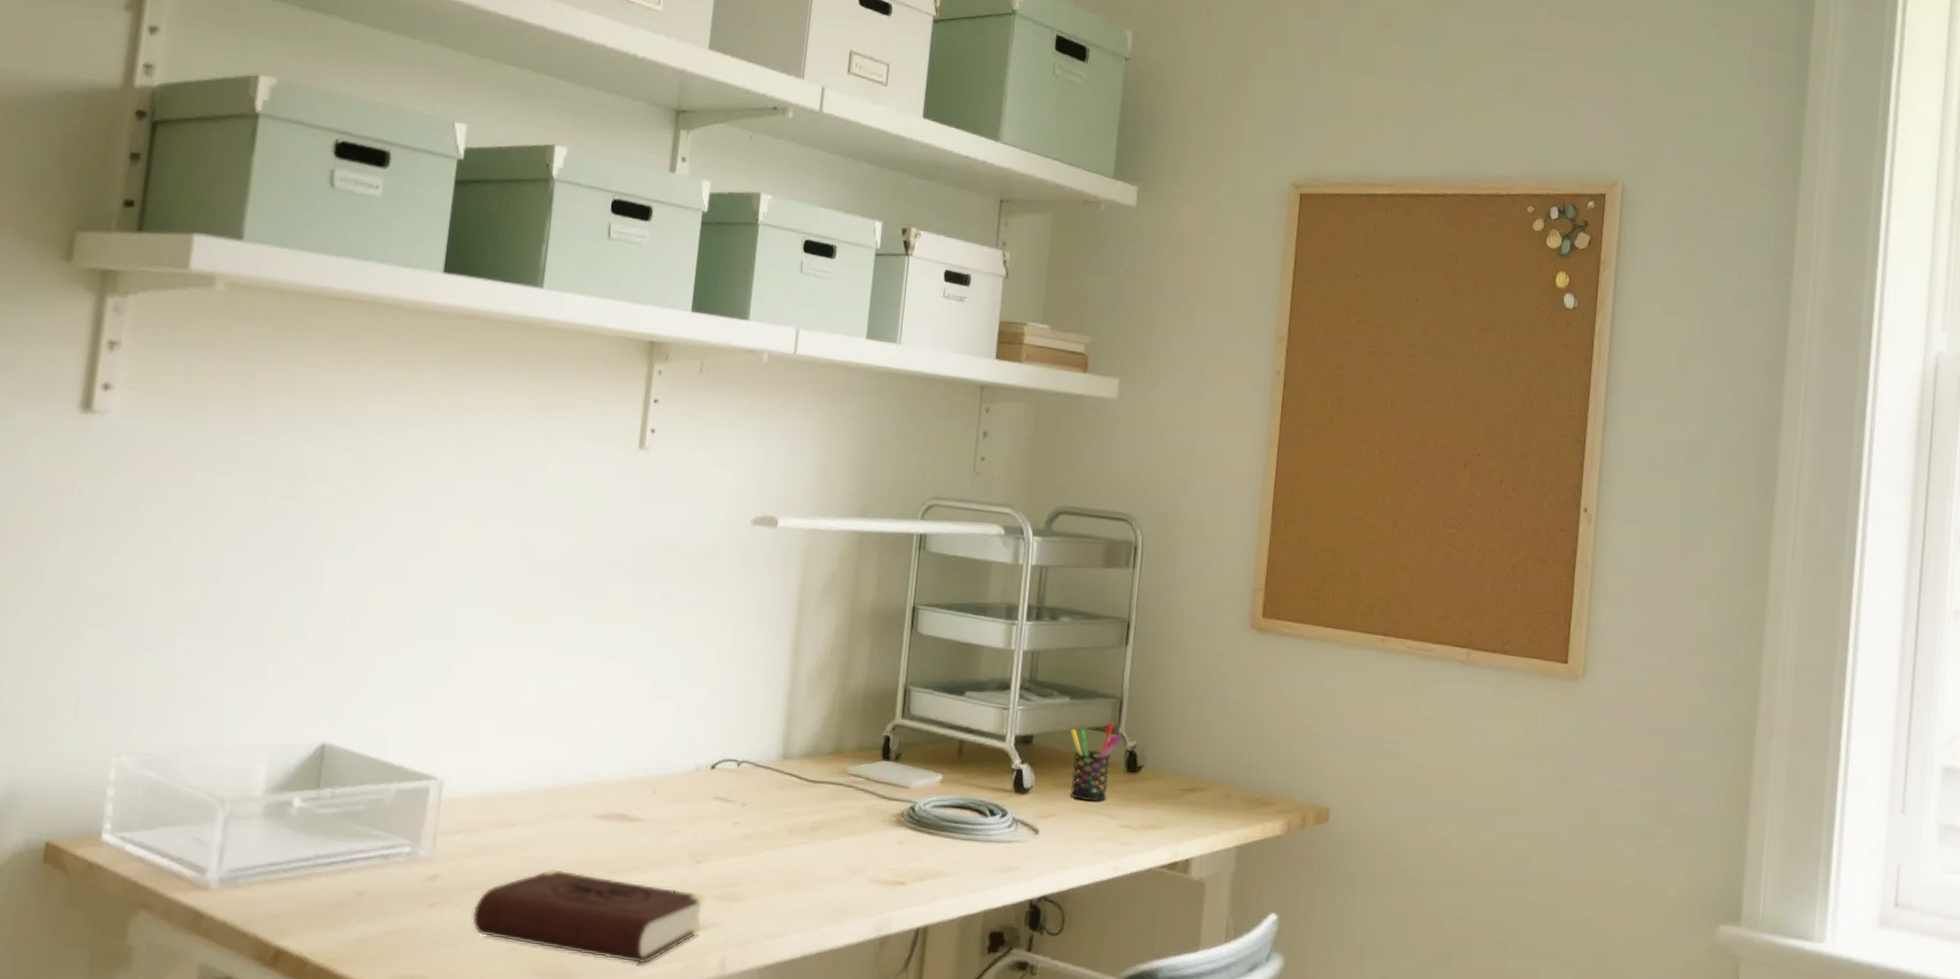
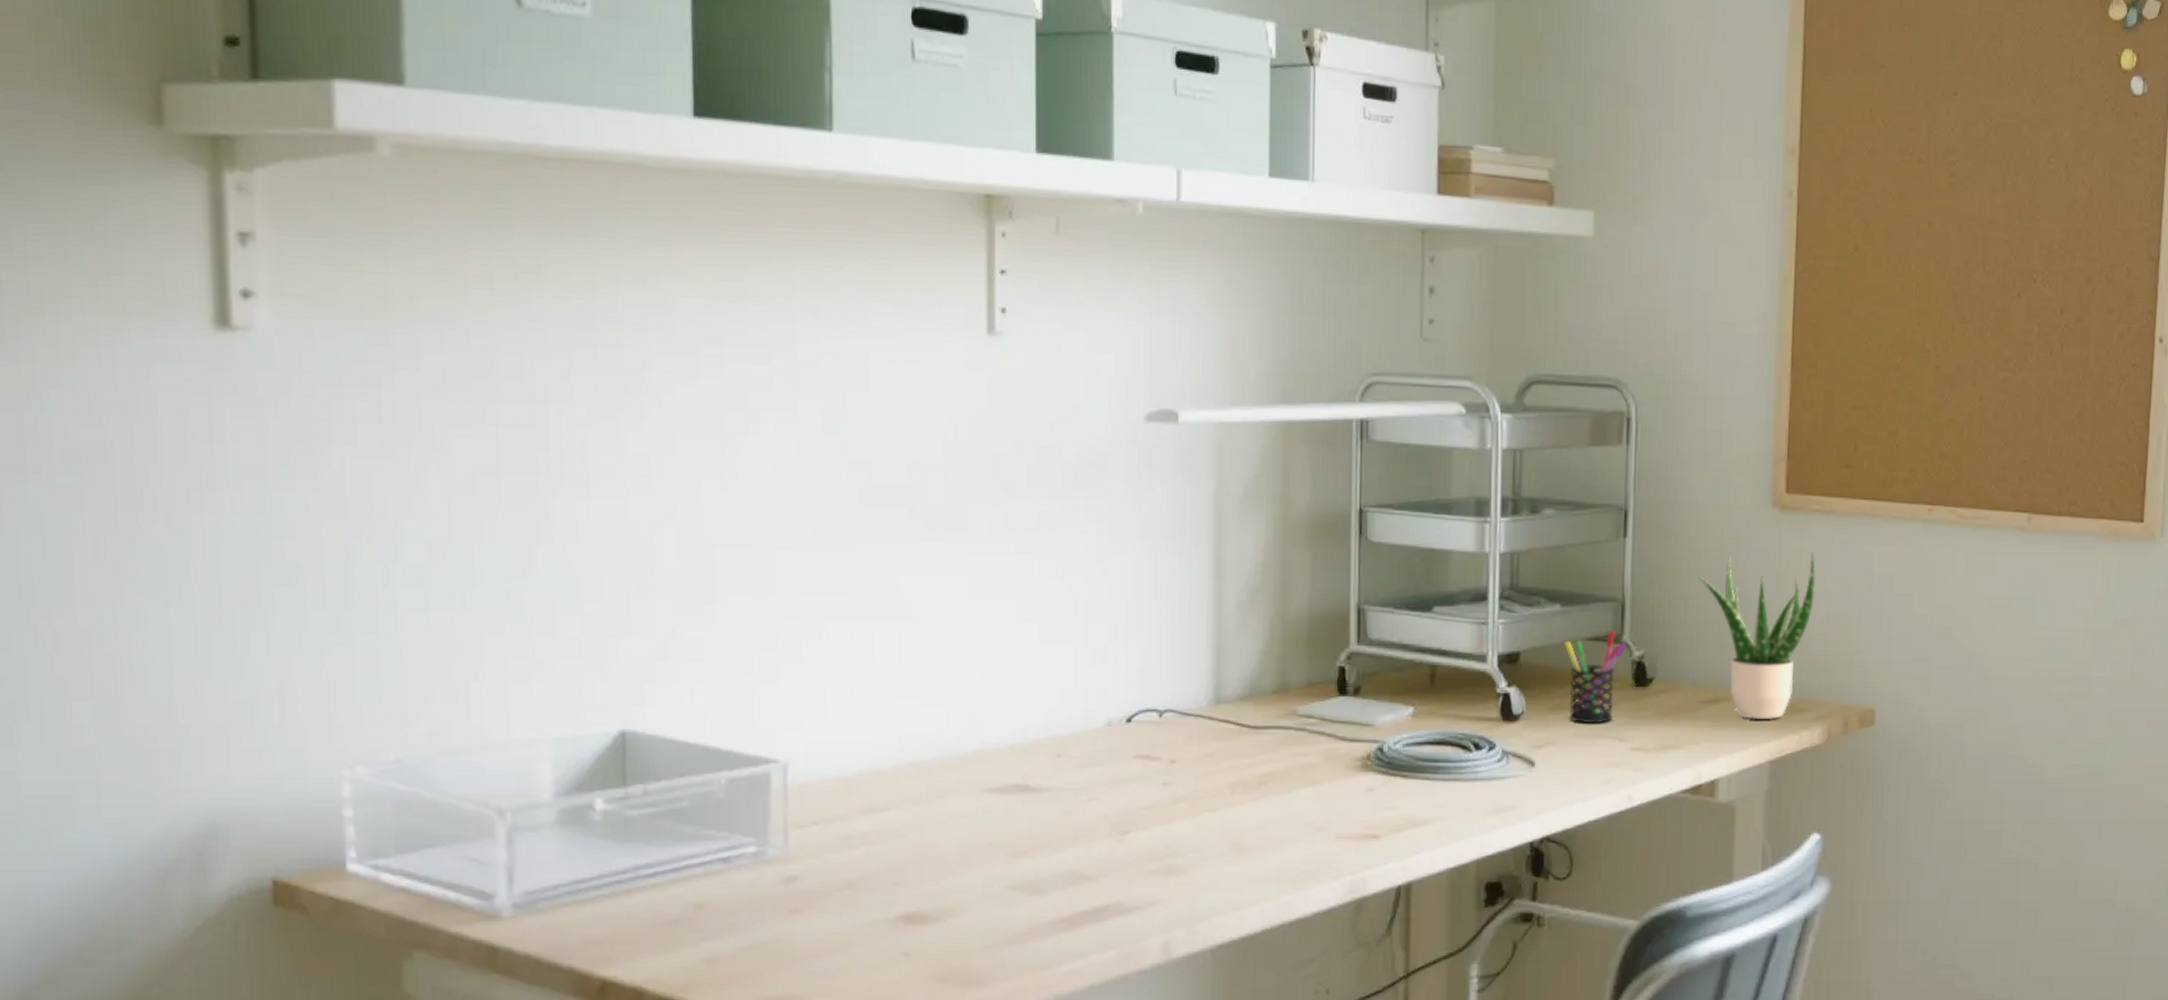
book: present [471,868,708,964] -> none [846,856,1139,957]
potted plant: none [1185,668,1284,811] -> present [1698,552,1815,720]

